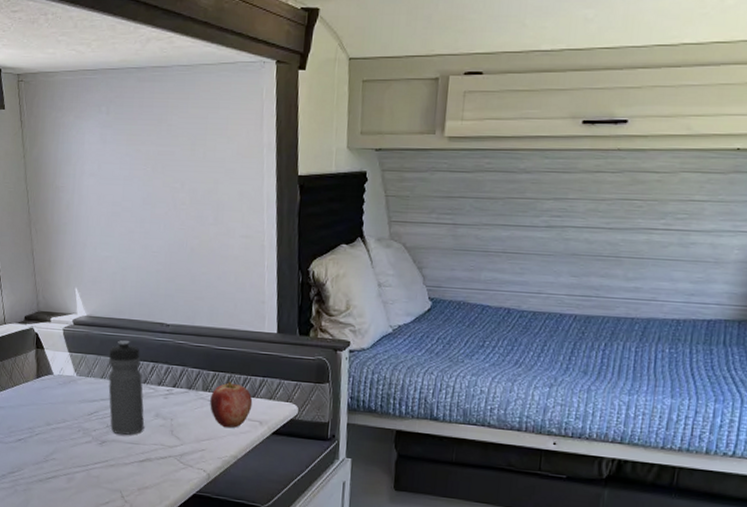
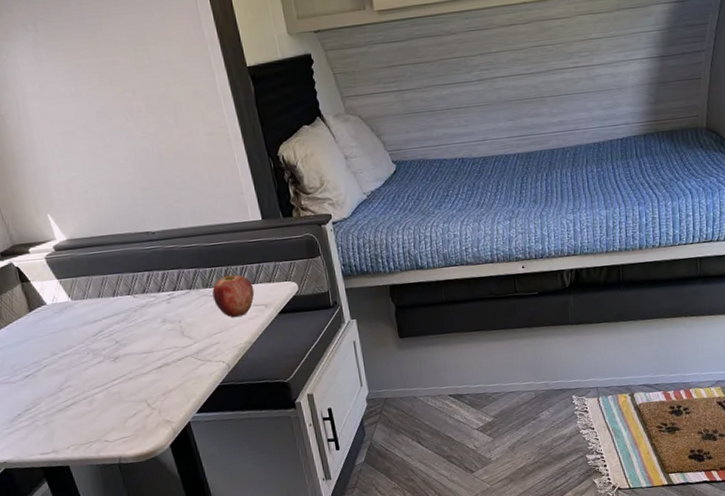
water bottle: present [108,339,145,435] -> none [99,255,154,348]

